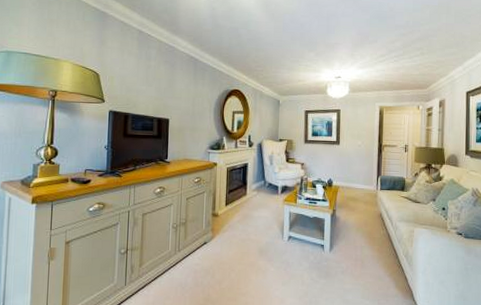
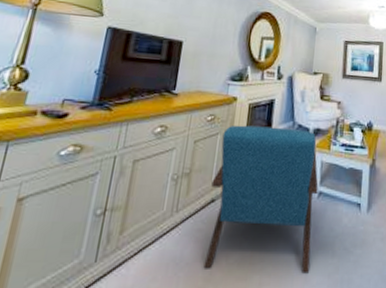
armchair: none [203,185,288,297] -> present [203,125,319,274]

